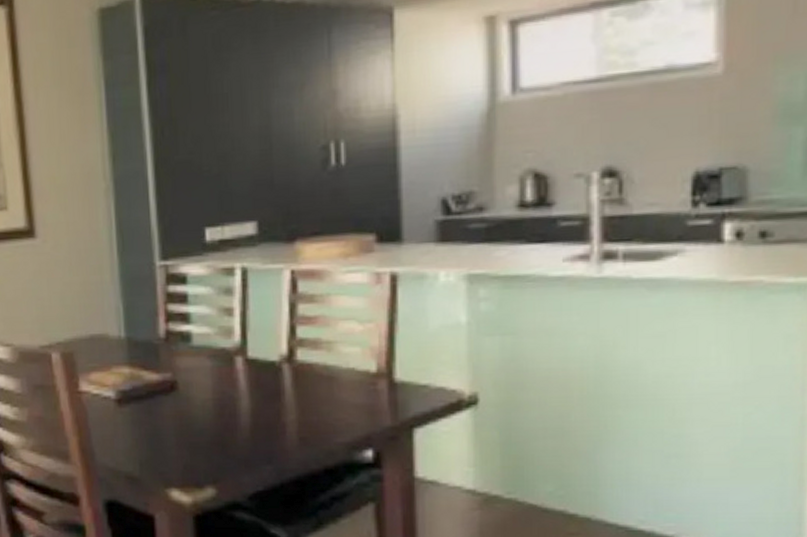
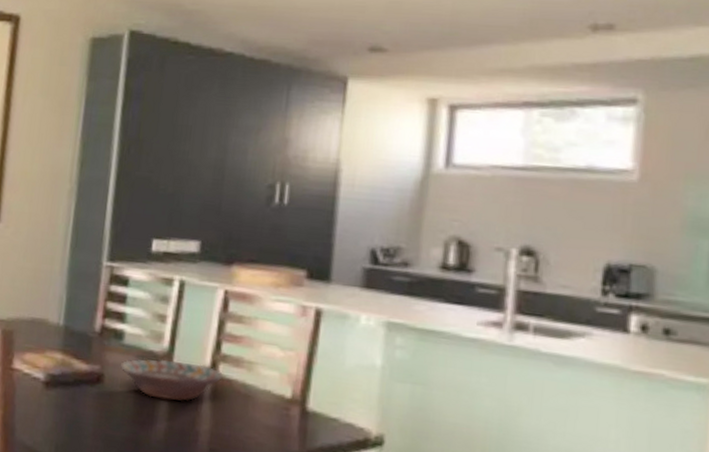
decorative bowl: none [192,353,303,397] -> present [119,358,224,402]

